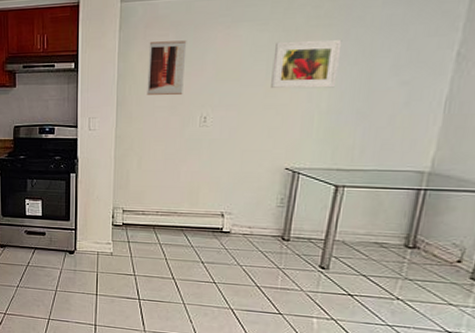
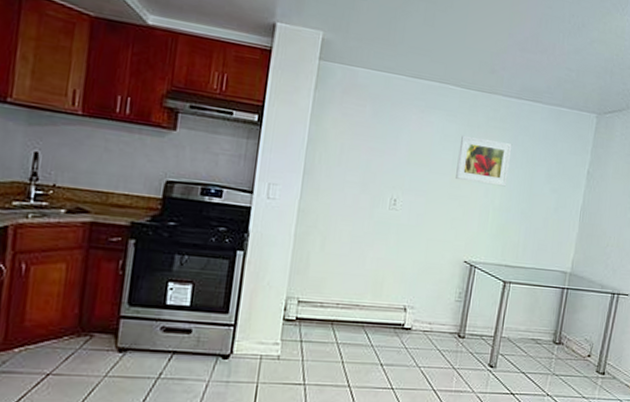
wall art: present [147,40,187,96] -> none [338,109,383,173]

